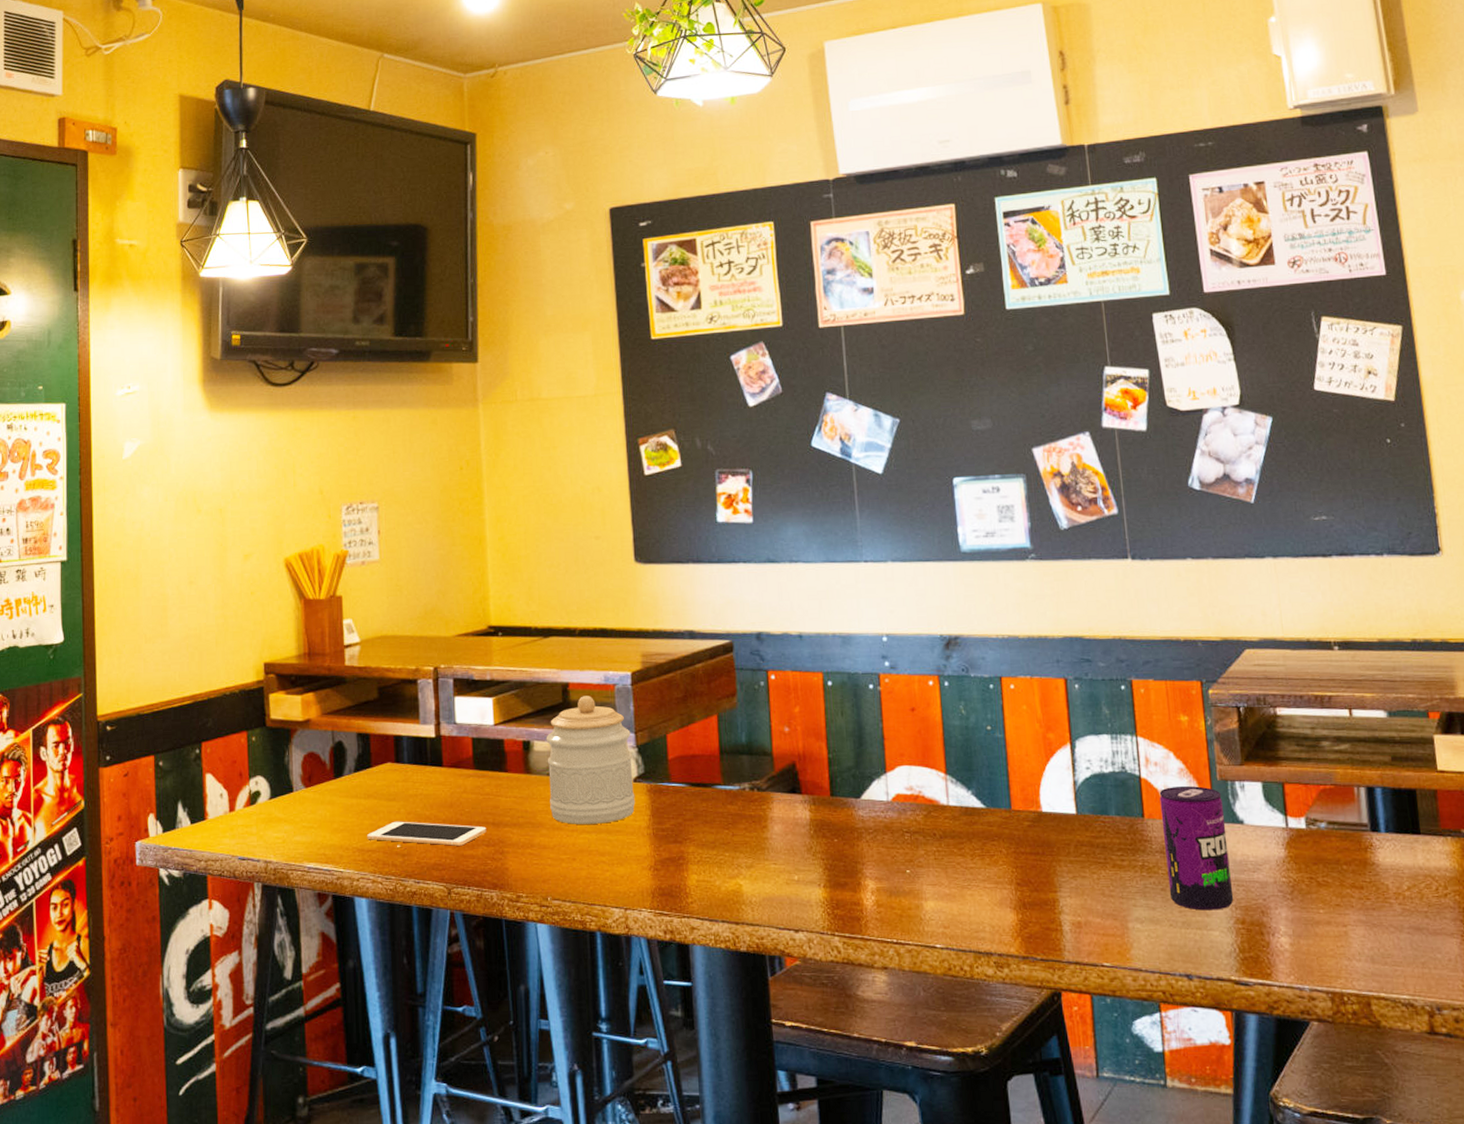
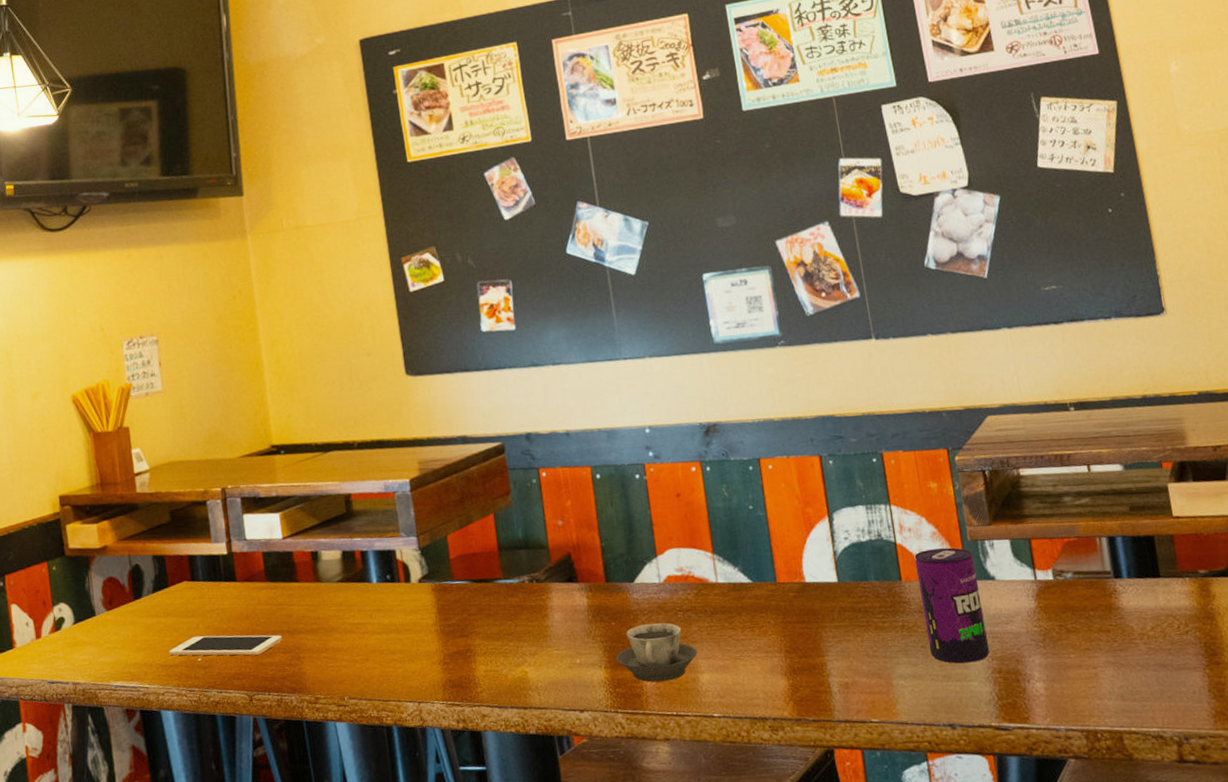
jar: present [546,696,636,825] -> none [332,504,422,627]
cup: none [837,843,923,906] -> present [616,622,698,683]

